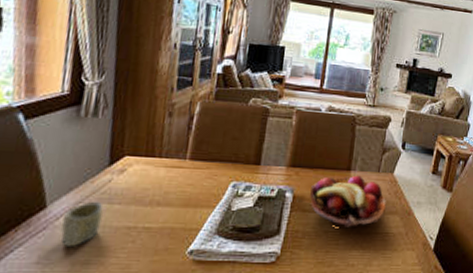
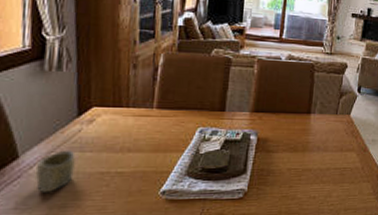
fruit basket: present [310,175,387,227] -> none [273,118,345,164]

